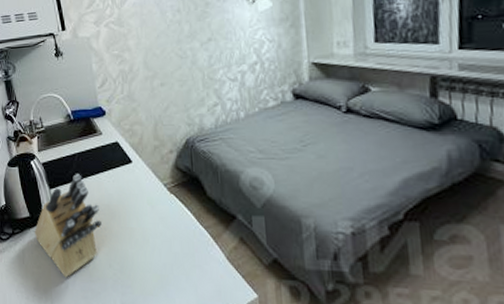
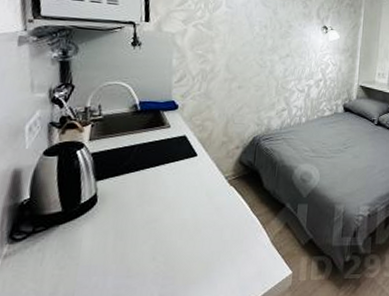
knife block: present [35,174,102,278] -> none [64,166,153,277]

